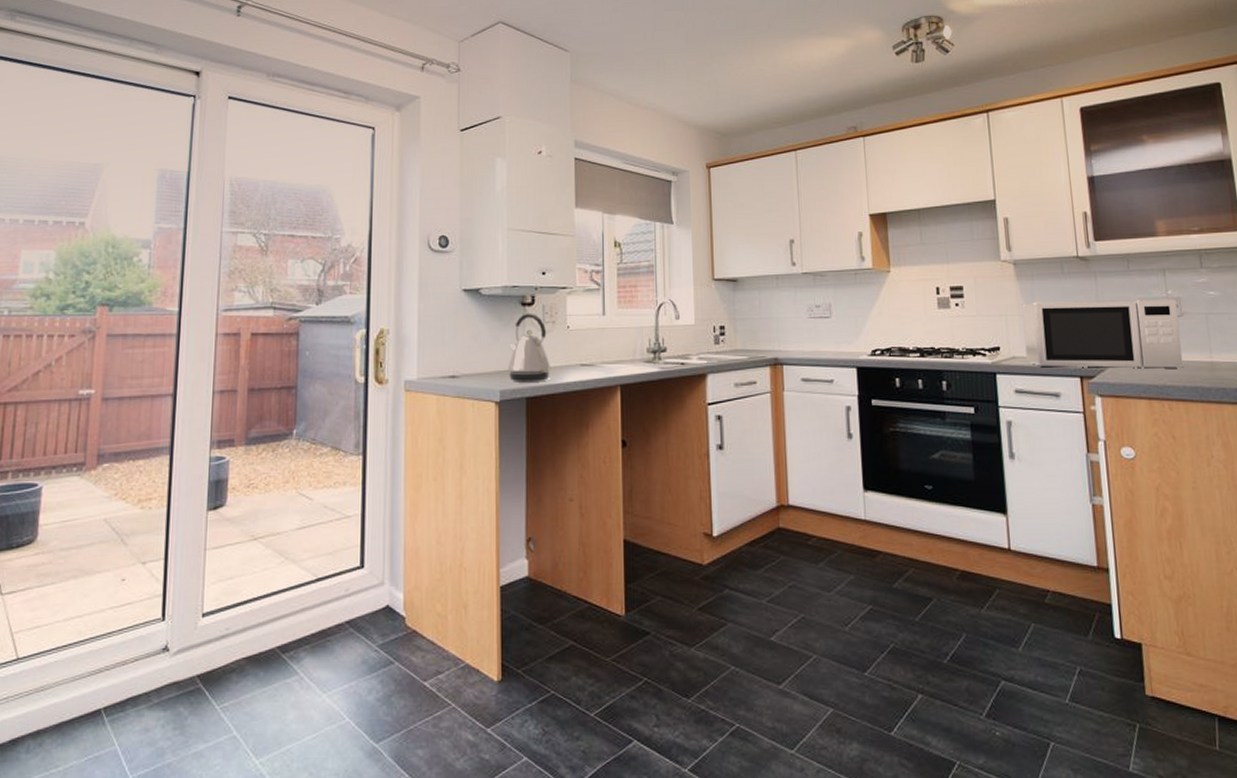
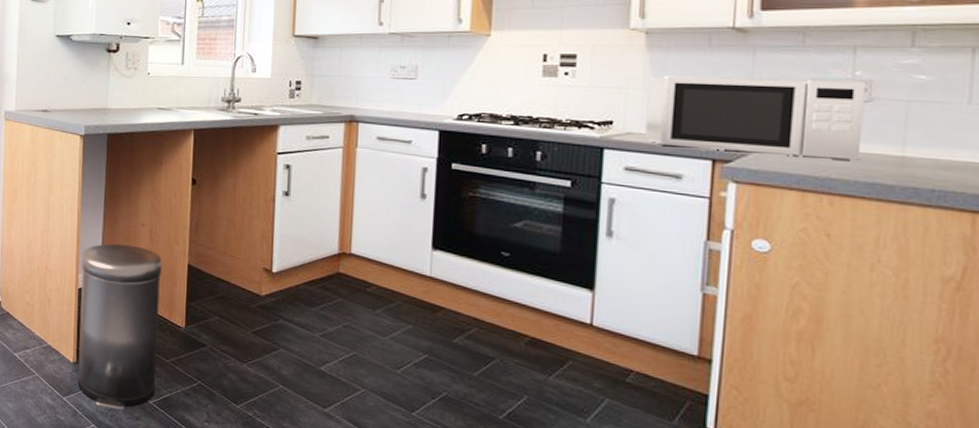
pedal bin: none [503,525,596,734] -> present [78,243,162,412]
kettle: present [508,313,551,383] -> none [93,59,131,121]

